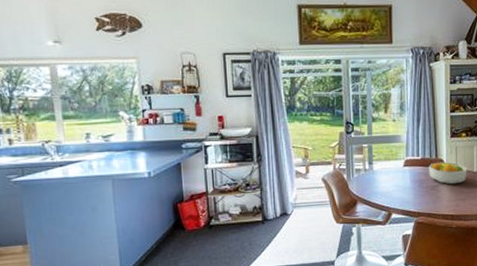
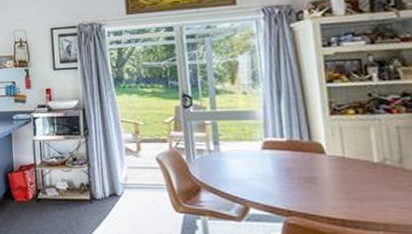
fruit bowl: present [429,162,467,185] -> none [299,146,363,178]

